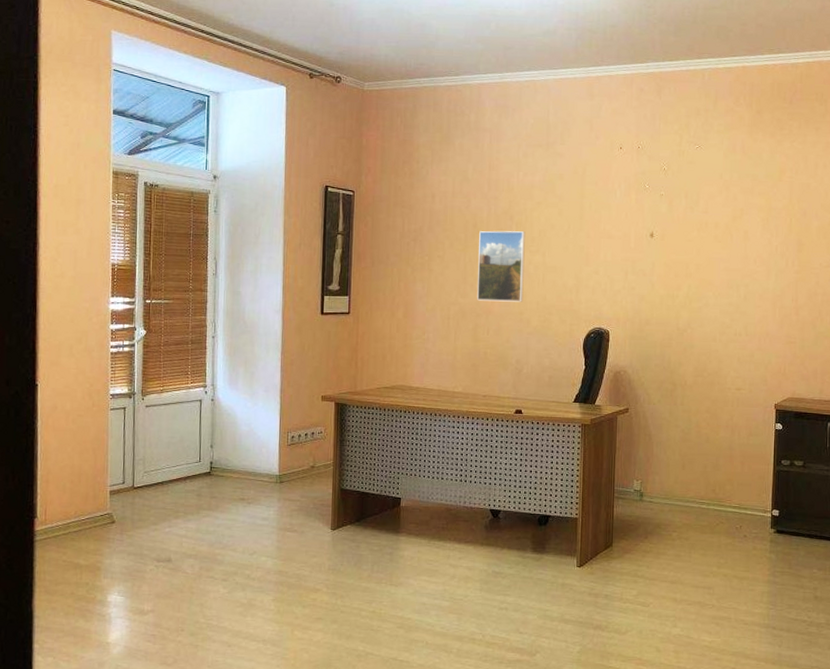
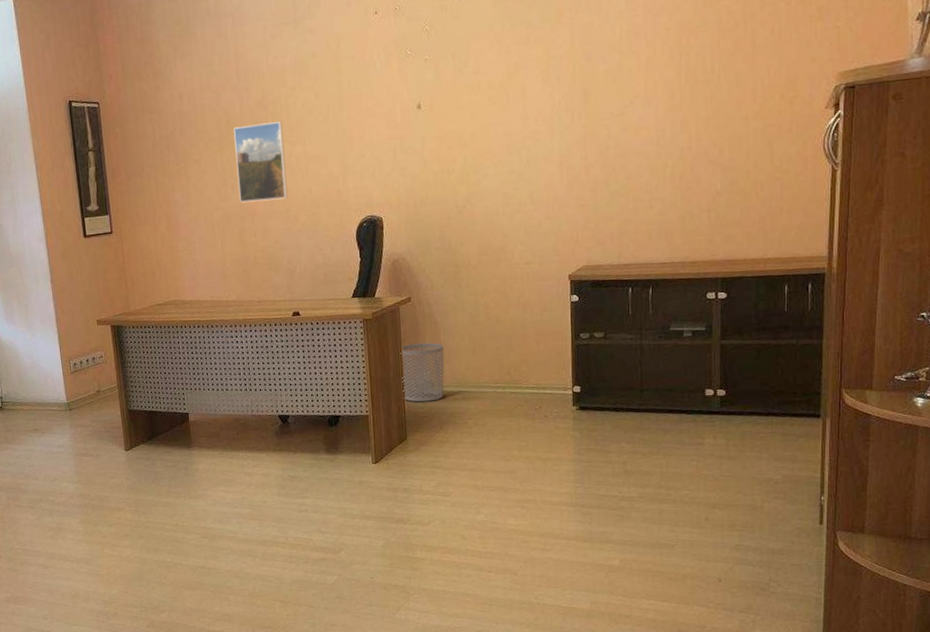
waste bin: none [613,452,655,511] -> present [400,342,445,403]

